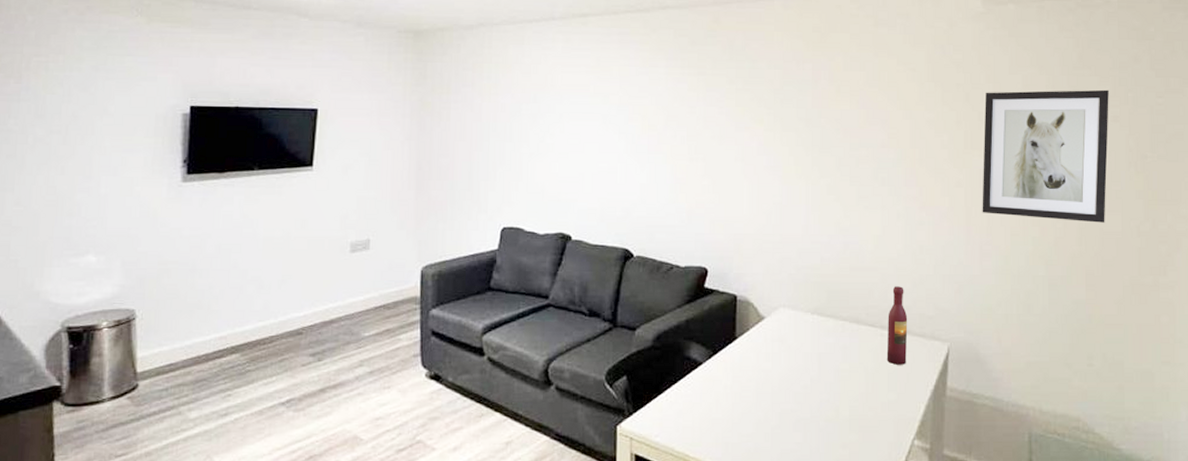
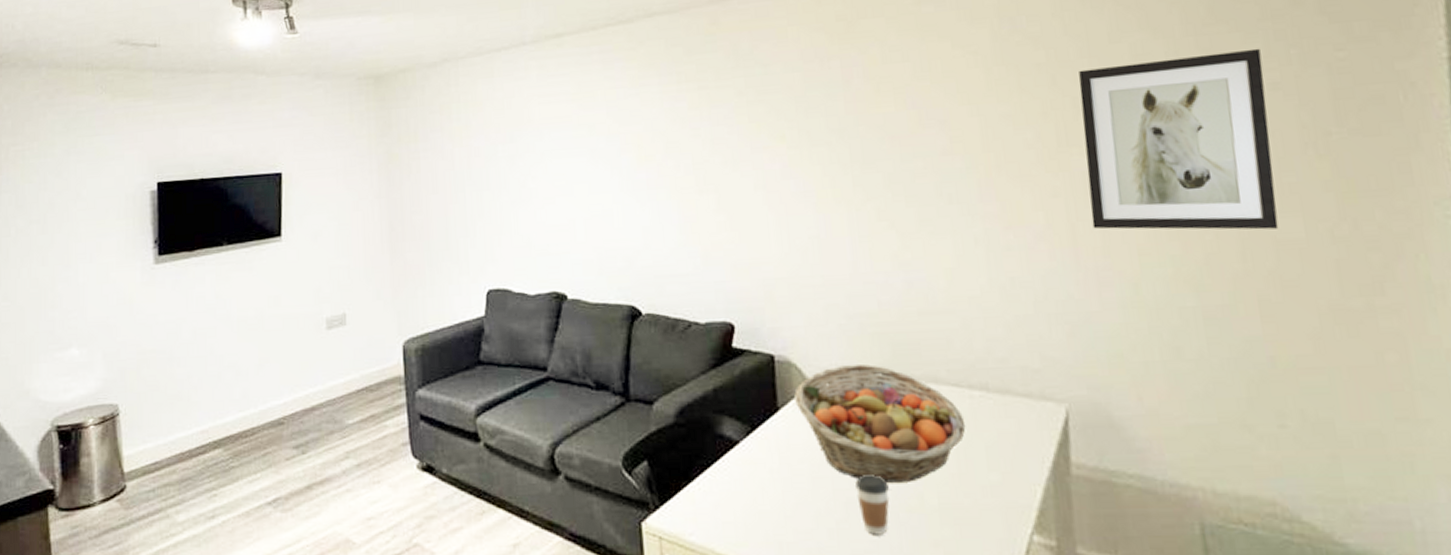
fruit basket: none [750,305,876,398] -> present [794,363,966,483]
coffee cup: none [789,392,814,438] -> present [855,475,890,535]
wine bottle: present [886,286,908,365] -> none [976,332,1010,436]

